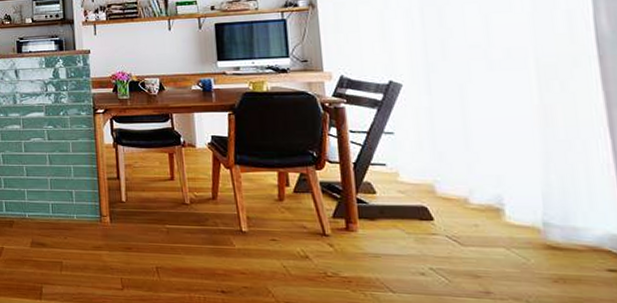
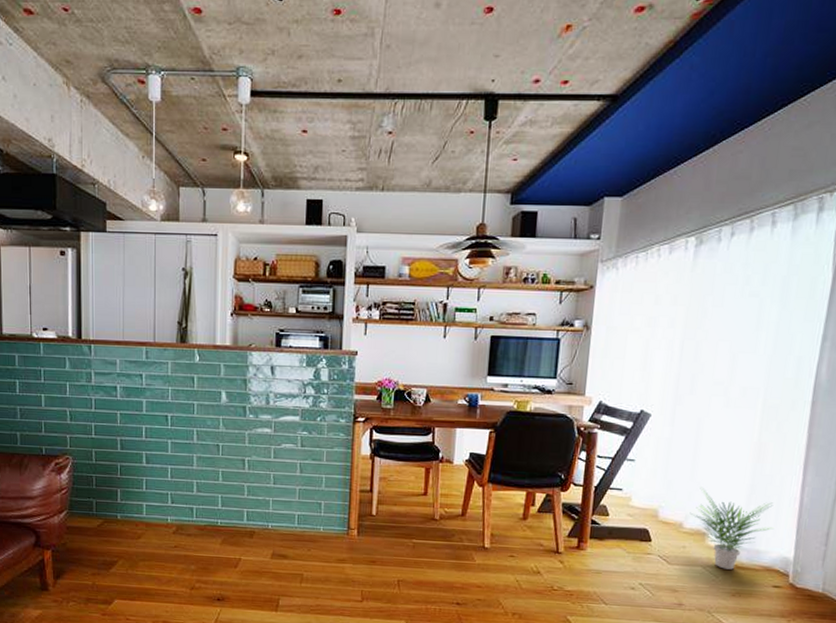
potted plant: none [474,157,588,251] -> present [690,487,773,570]

